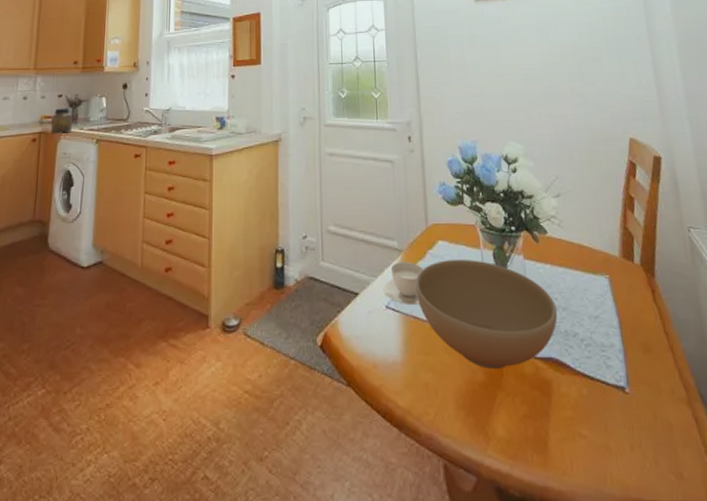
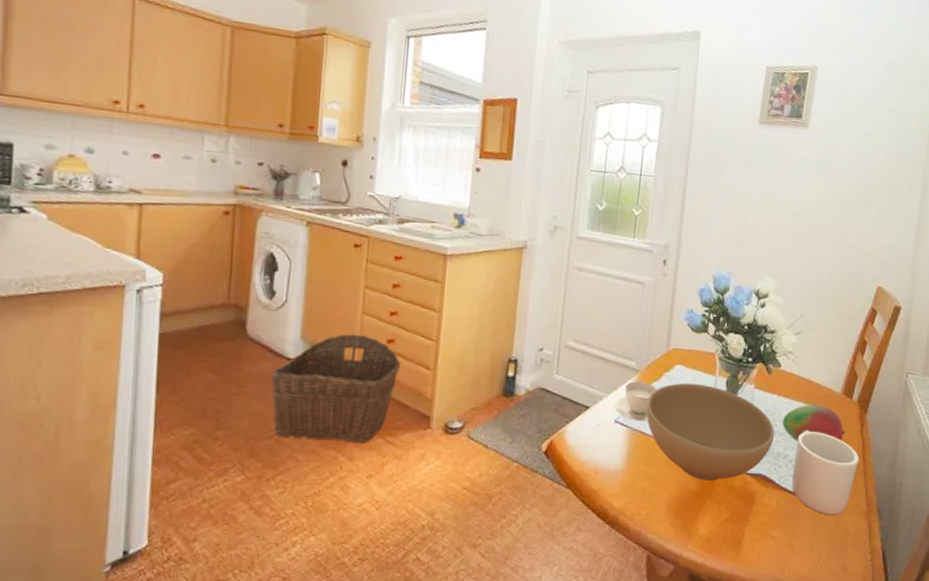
jar: present [50,108,73,135] -> none [248,178,277,210]
wicker basket: none [67,238,179,349] -> present [270,333,401,444]
fruit: none [561,271,637,316] -> present [782,404,846,441]
mug: none [583,302,663,405] -> present [791,430,859,516]

